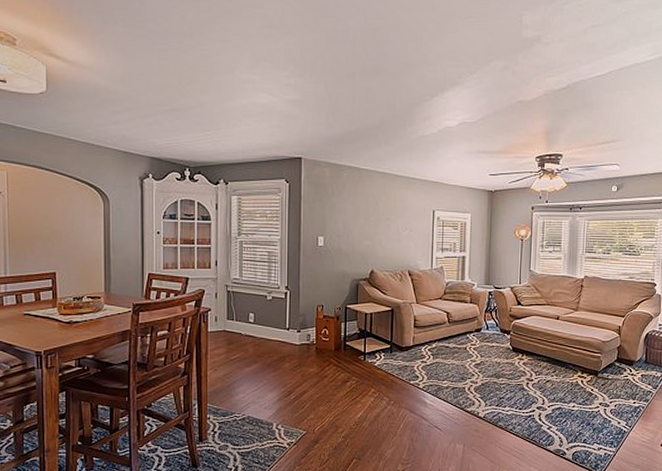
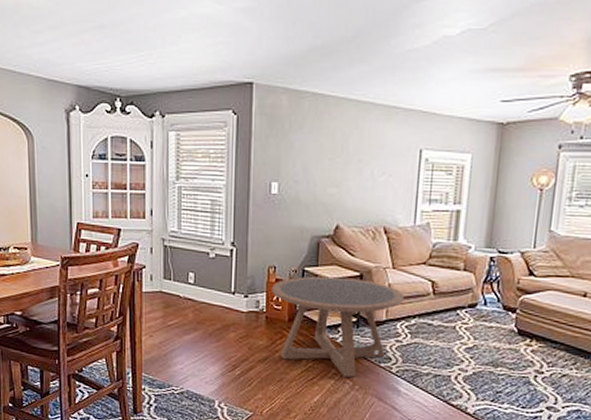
coffee table: none [320,312,426,394] -> present [272,276,404,377]

